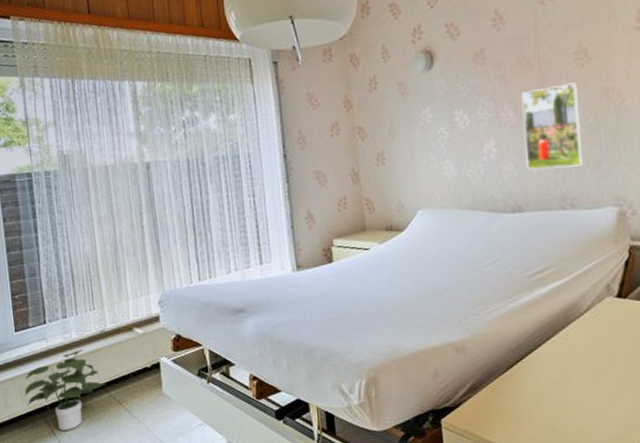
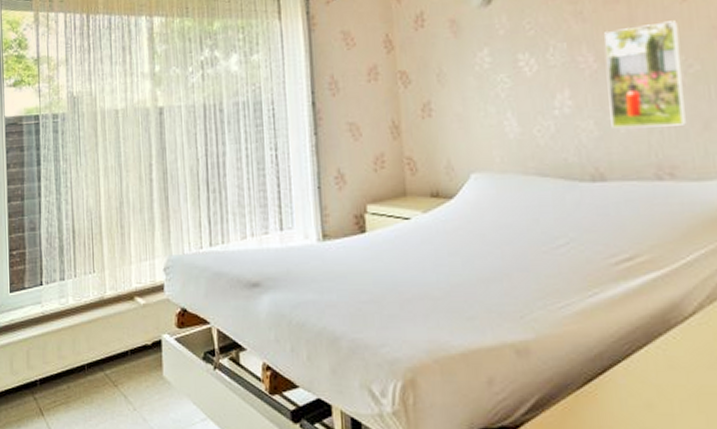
potted plant: present [24,350,105,431] -> none [14,318,101,412]

